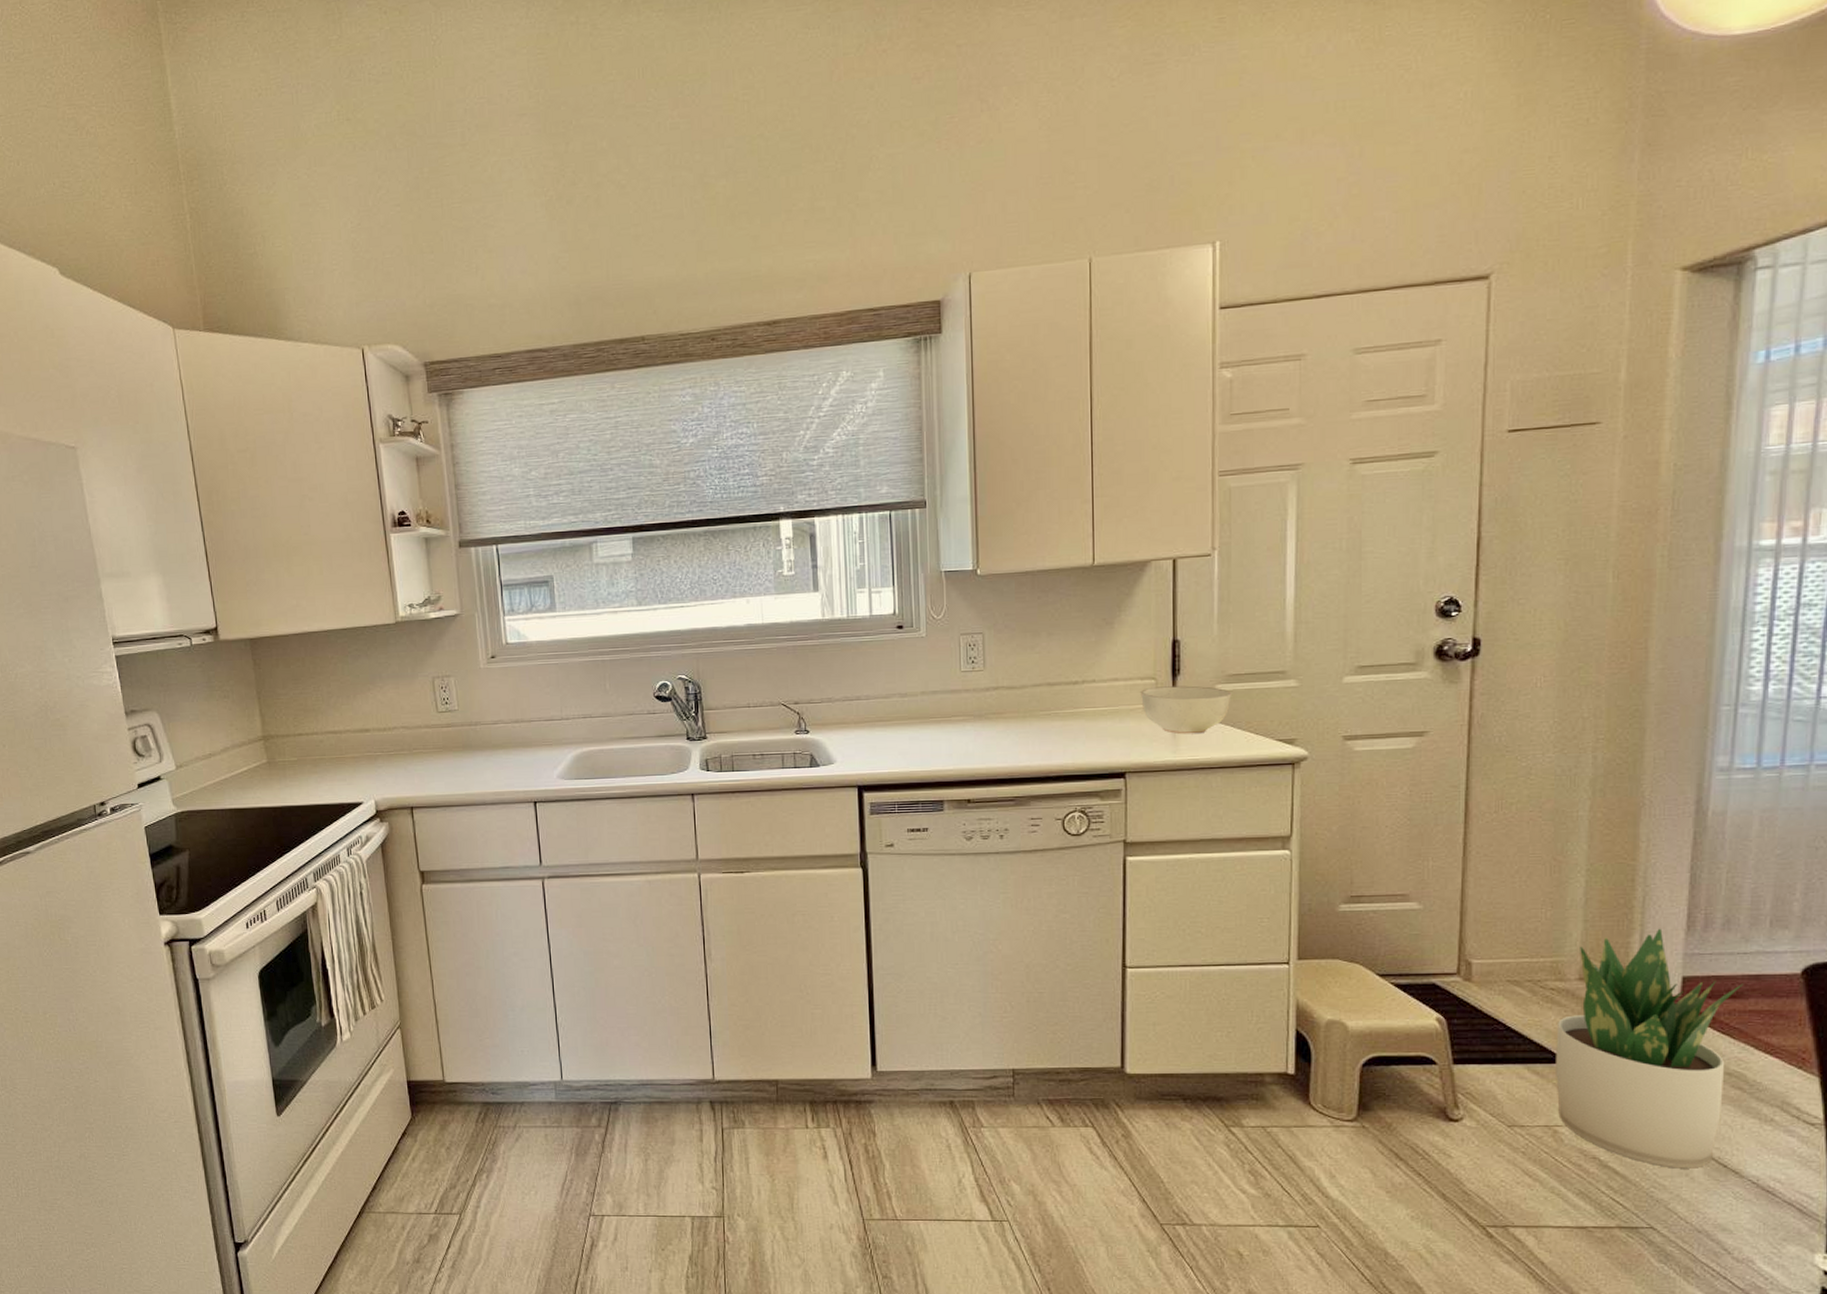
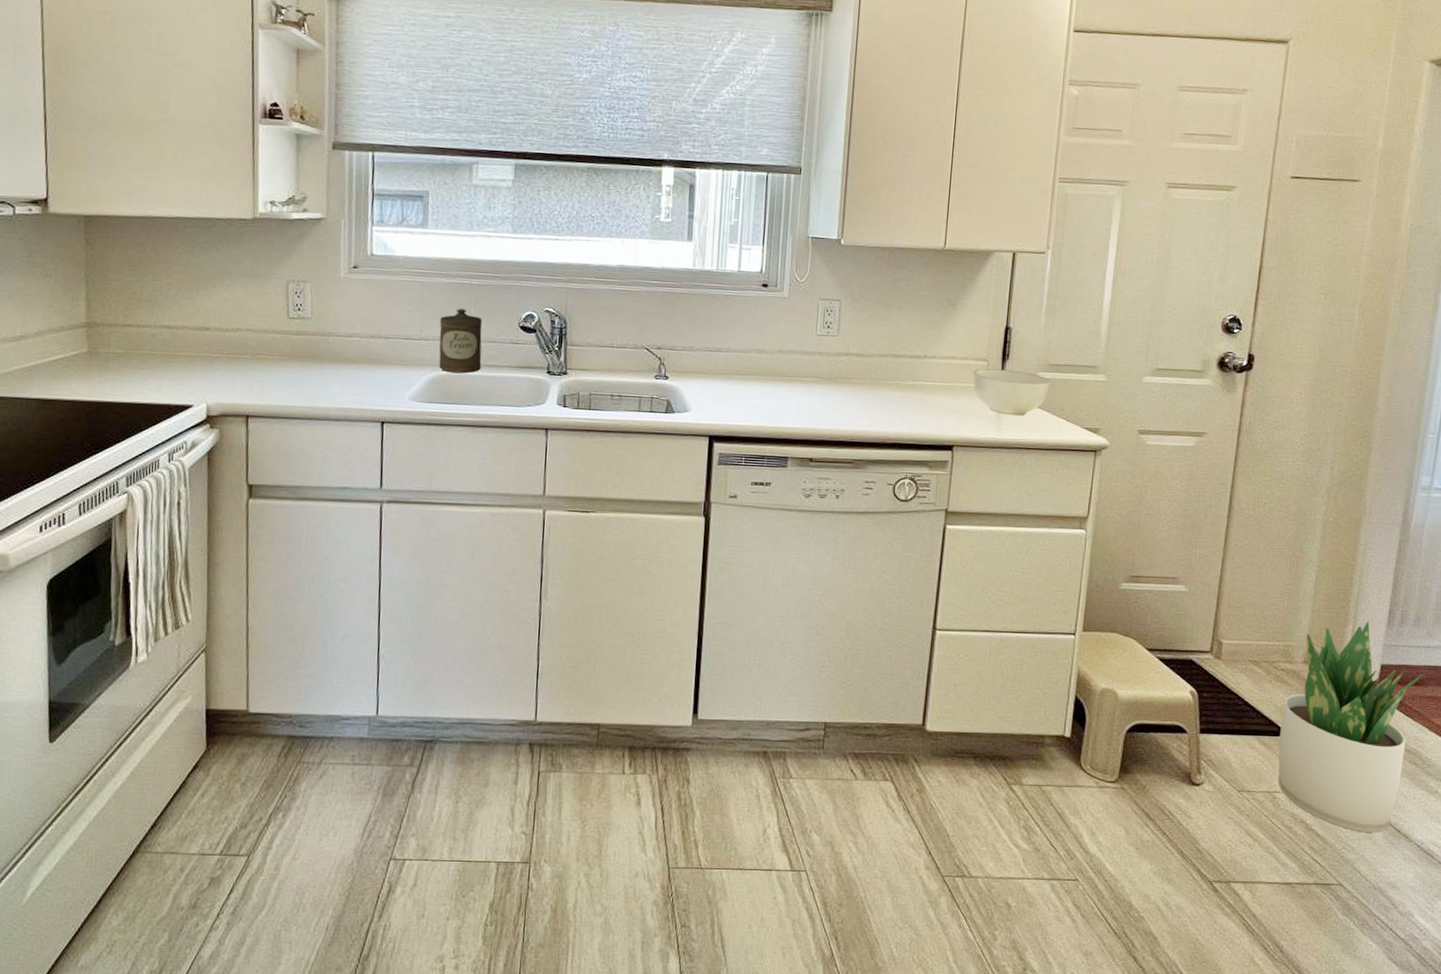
canister: none [578,685,622,749] -> present [439,309,482,374]

